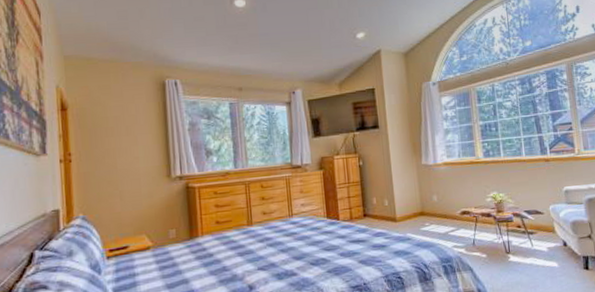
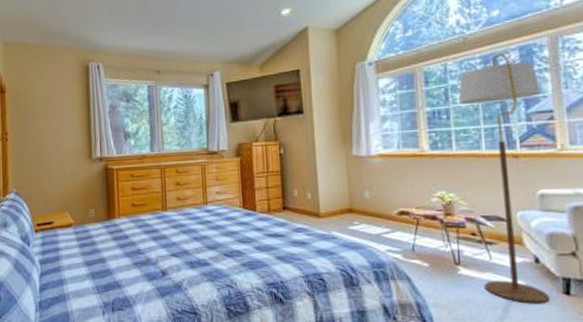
floor lamp: none [504,76,575,280] -> present [458,53,550,304]

